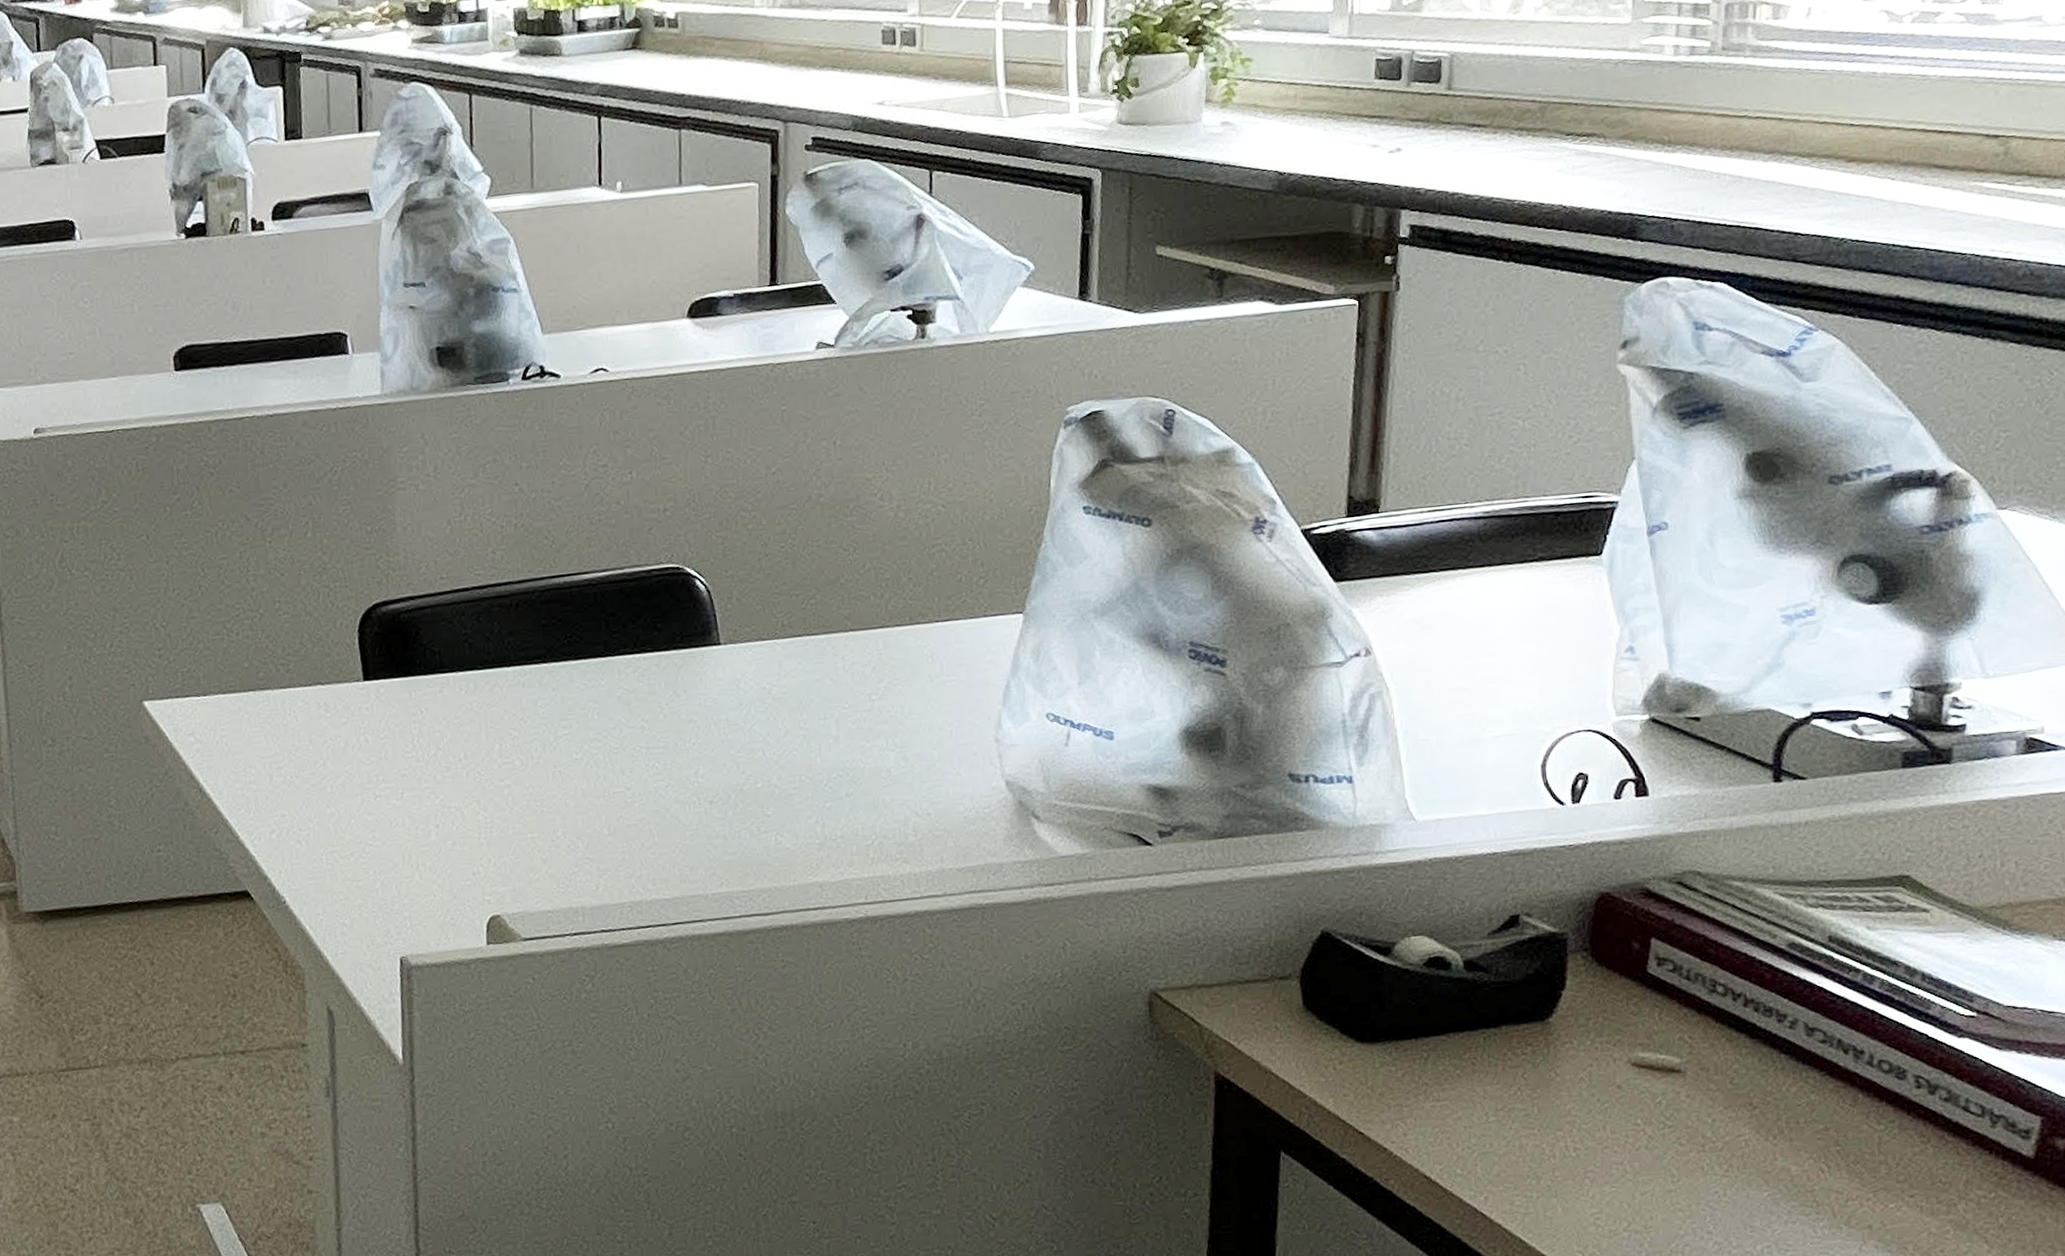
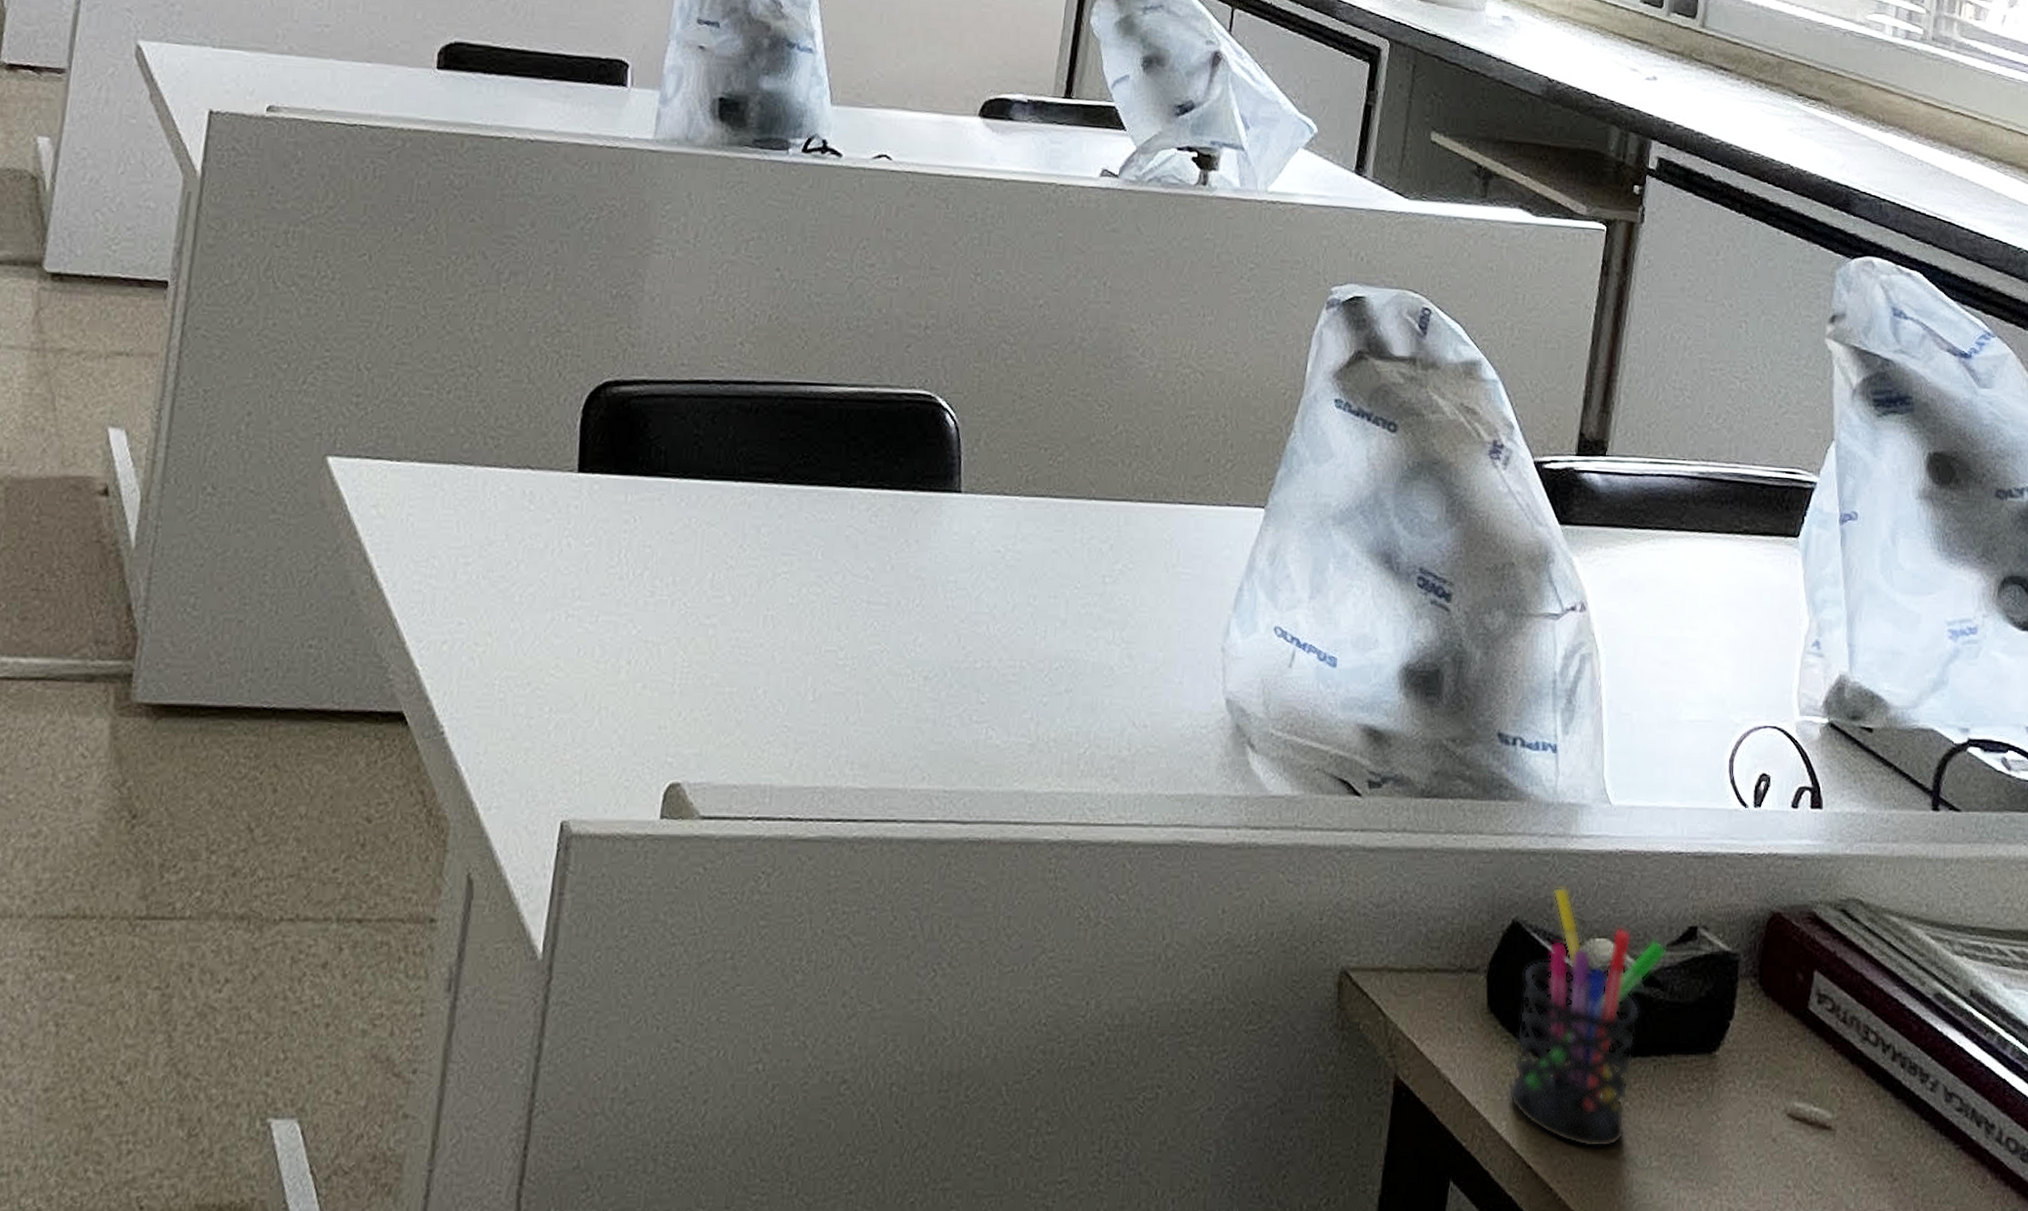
pen holder: none [1332,897,1488,1113] -> present [1508,887,1667,1148]

